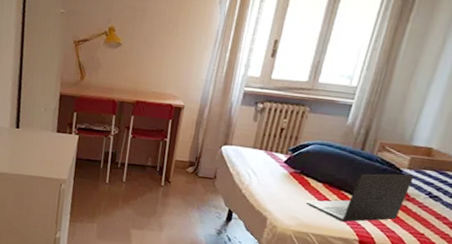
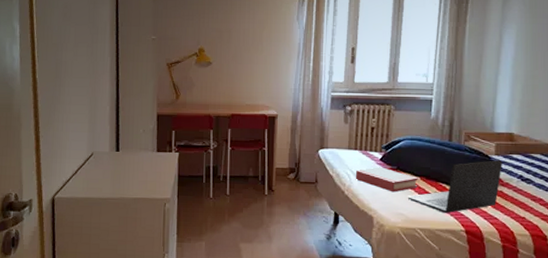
hardback book: none [255,169,321,196] -> present [355,167,418,192]

